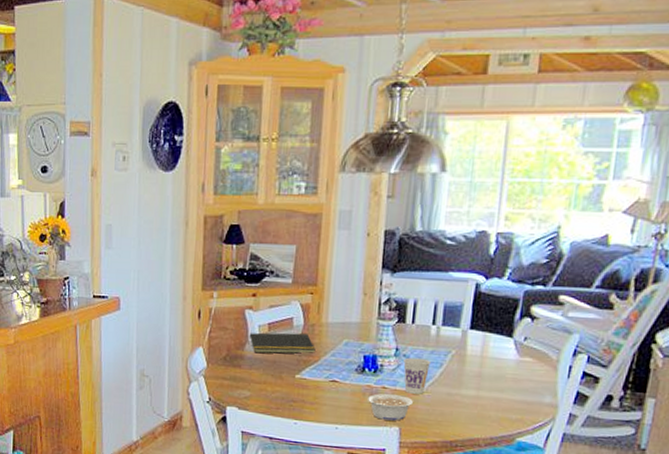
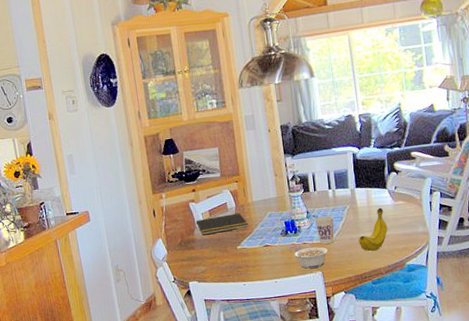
fruit: none [457,361,502,416] -> present [358,207,388,252]

